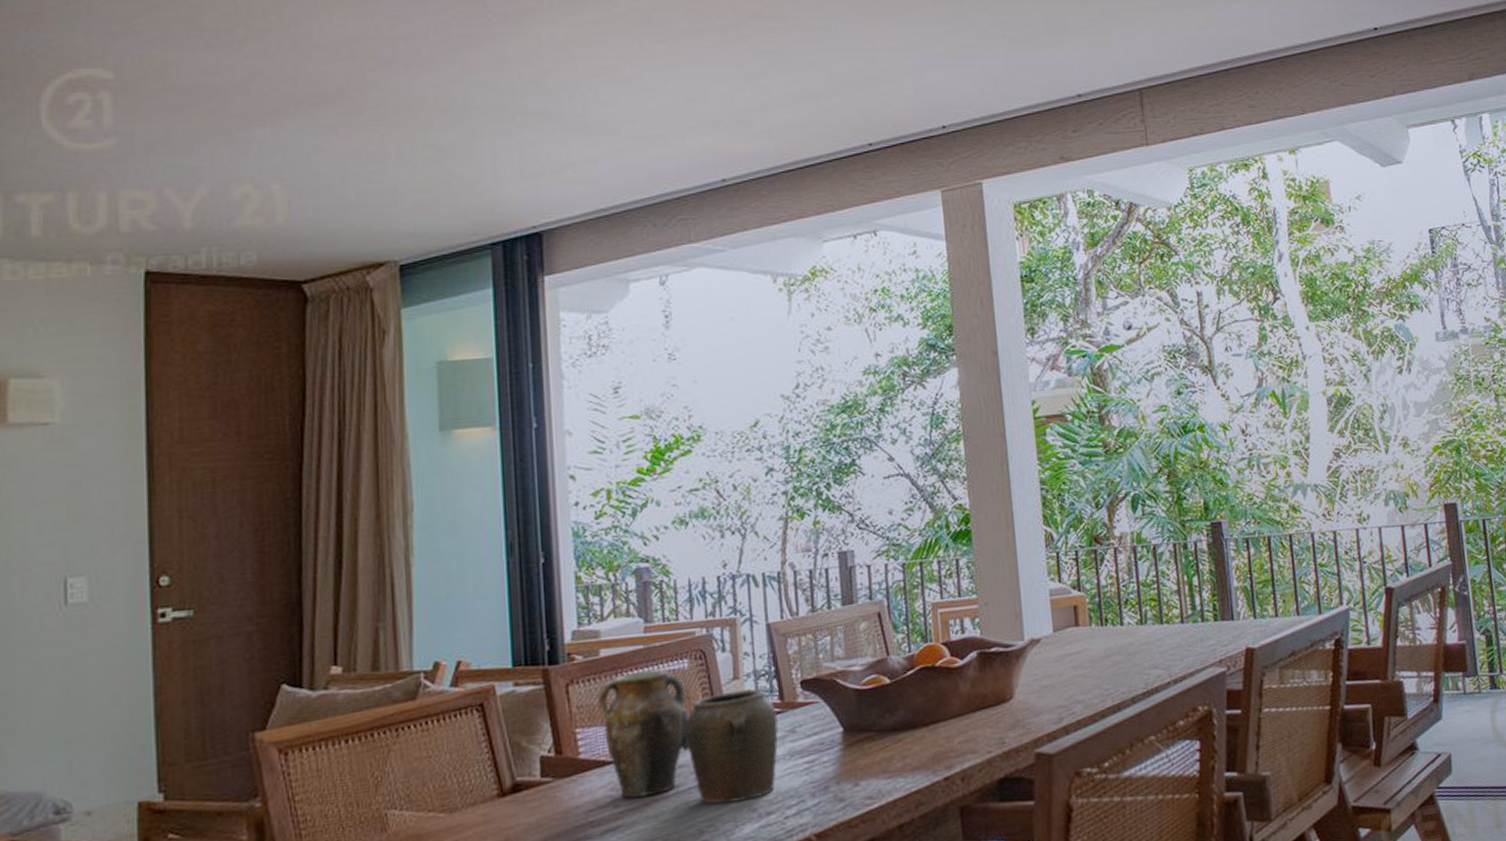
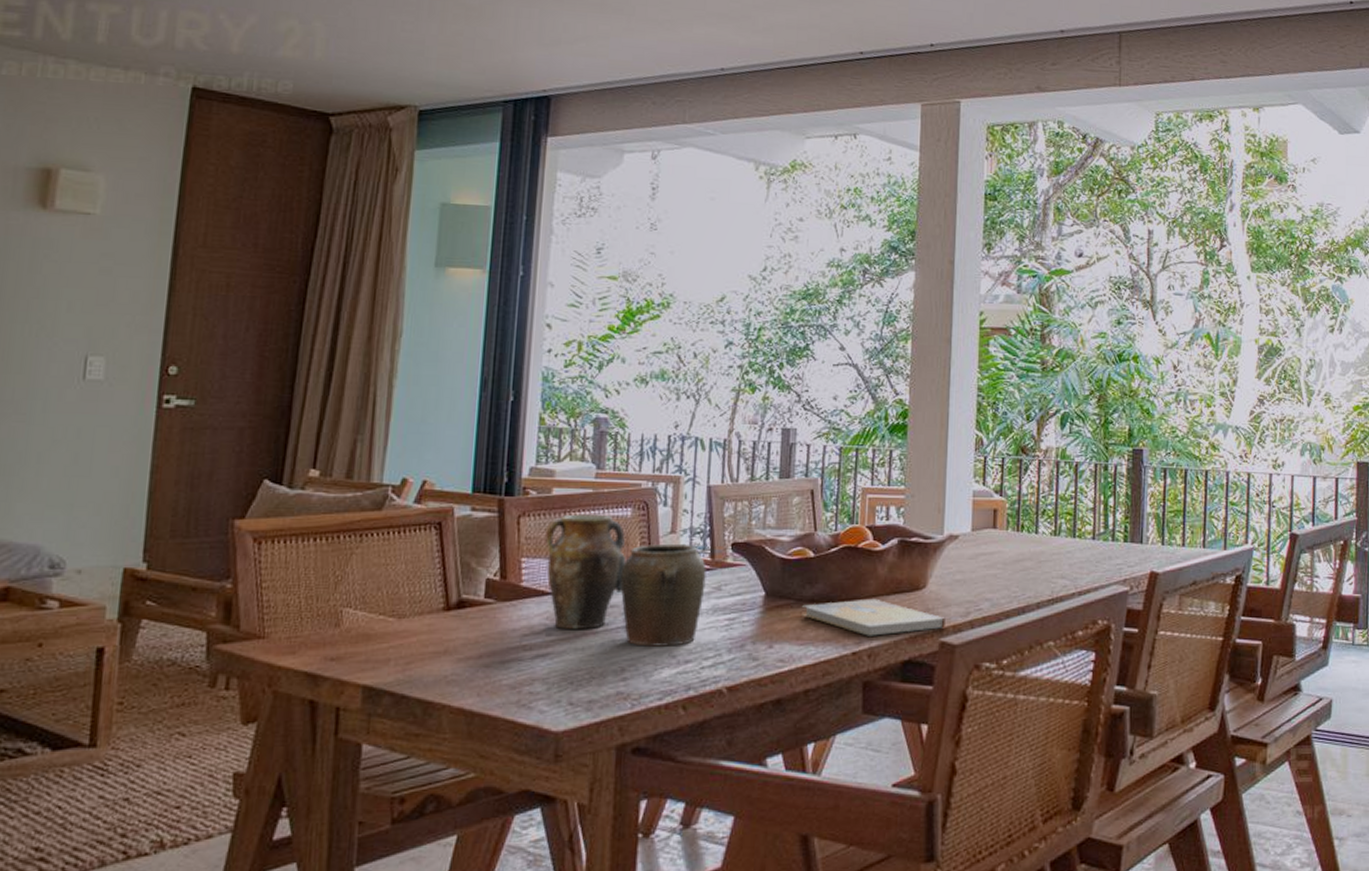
book: none [885,717,1039,759] -> present [802,598,945,636]

